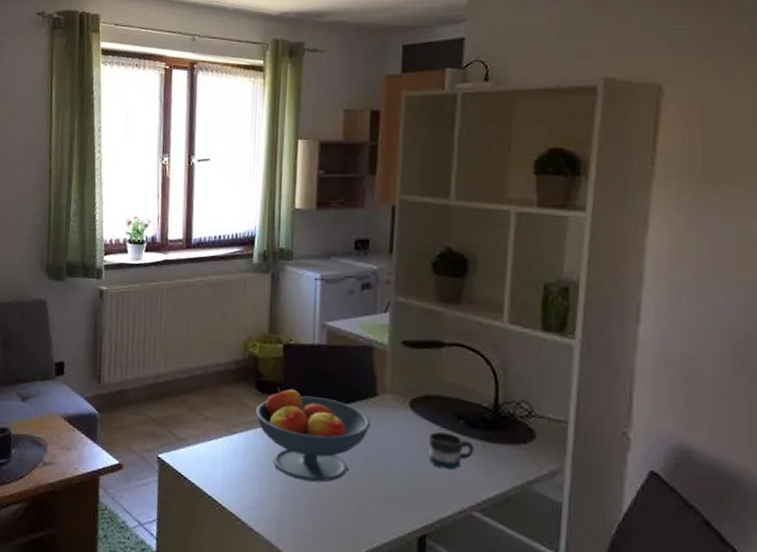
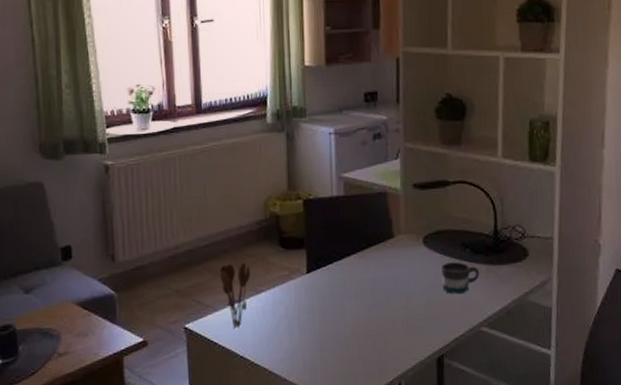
utensil holder: none [195,399,226,467] -> present [219,262,251,329]
fruit bowl: present [255,387,371,483] -> none [280,241,389,326]

